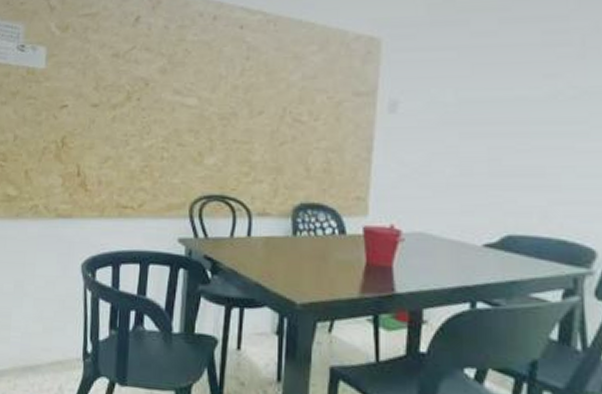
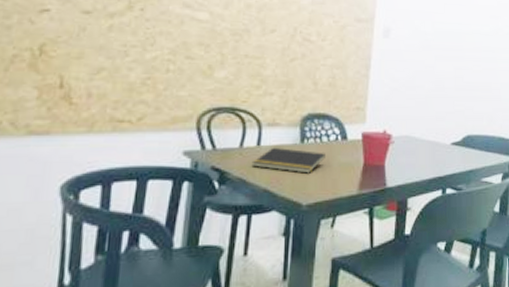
notepad: none [242,238,321,270] -> present [251,147,325,174]

